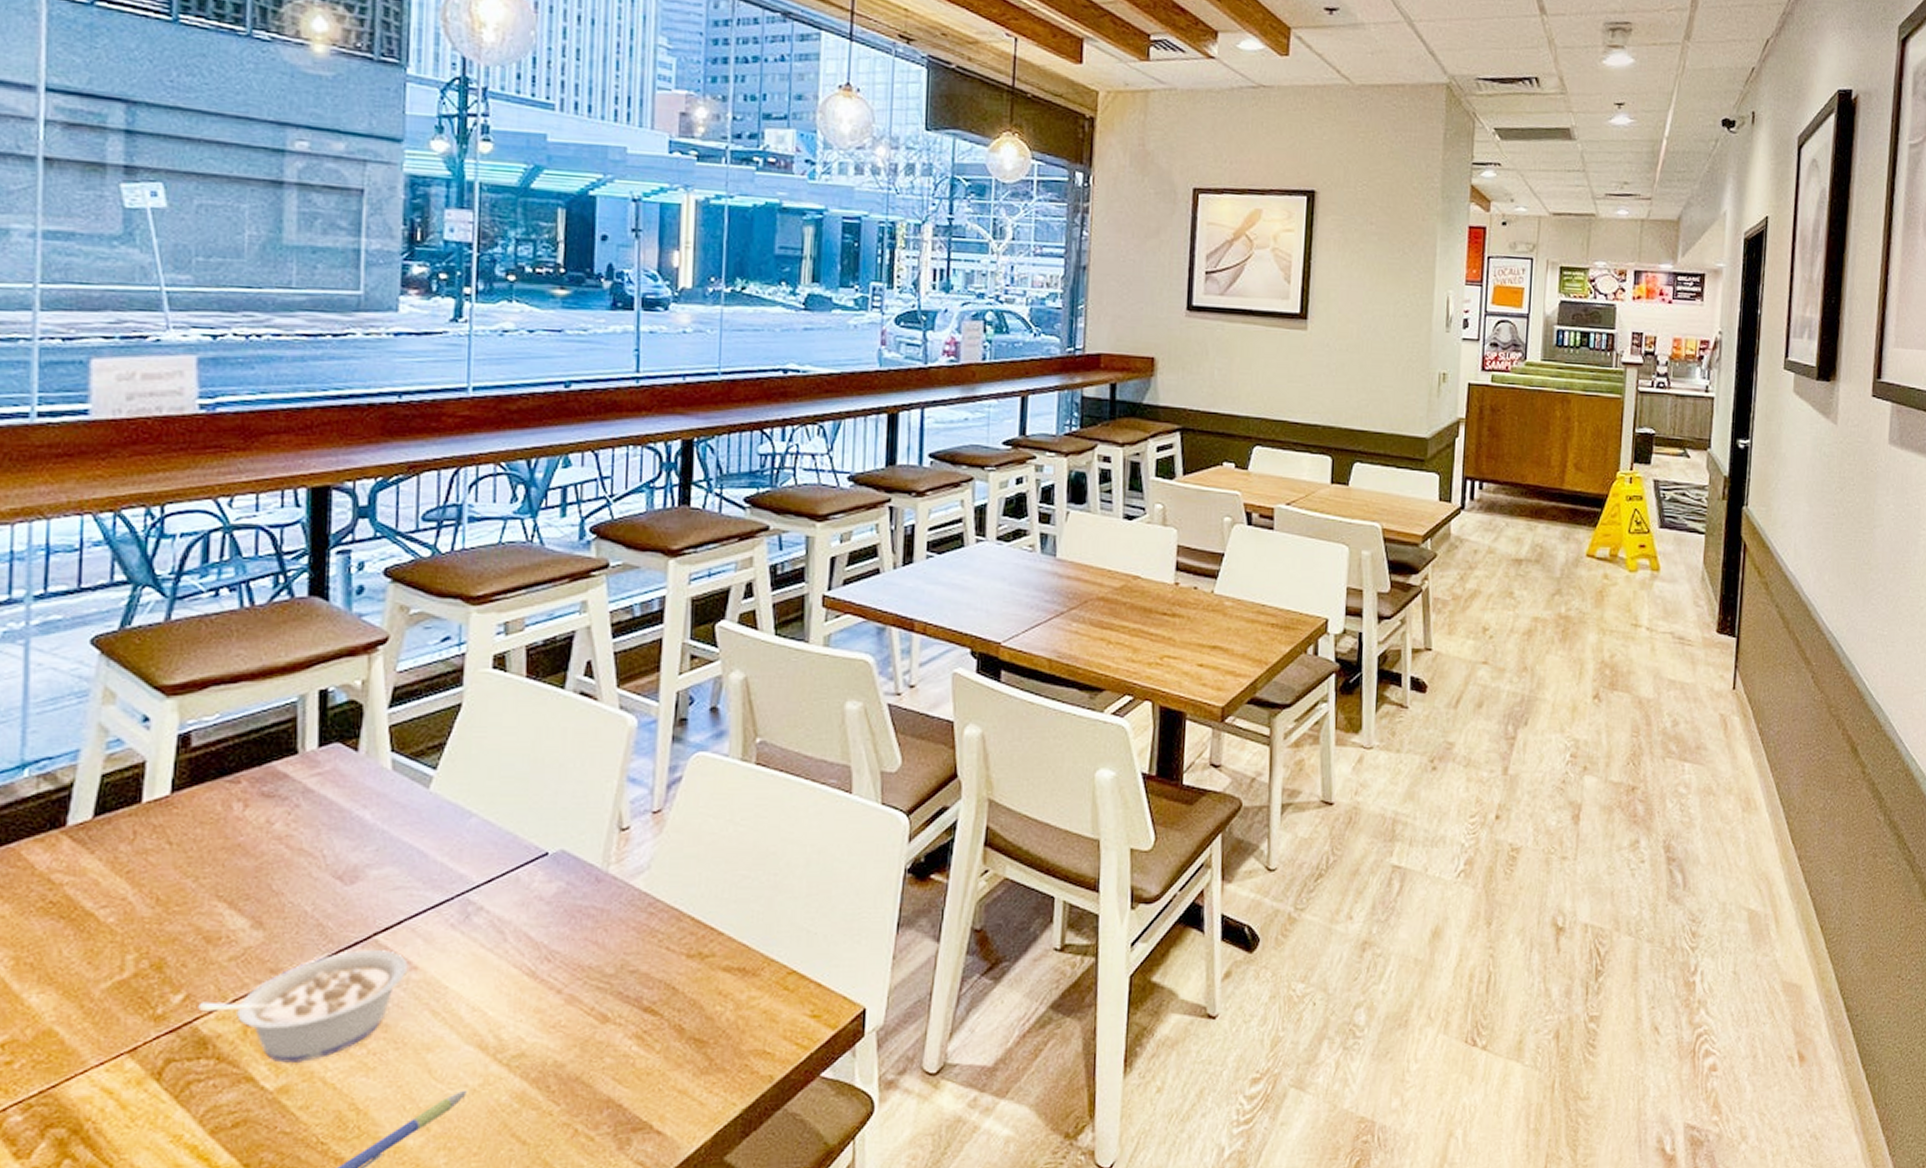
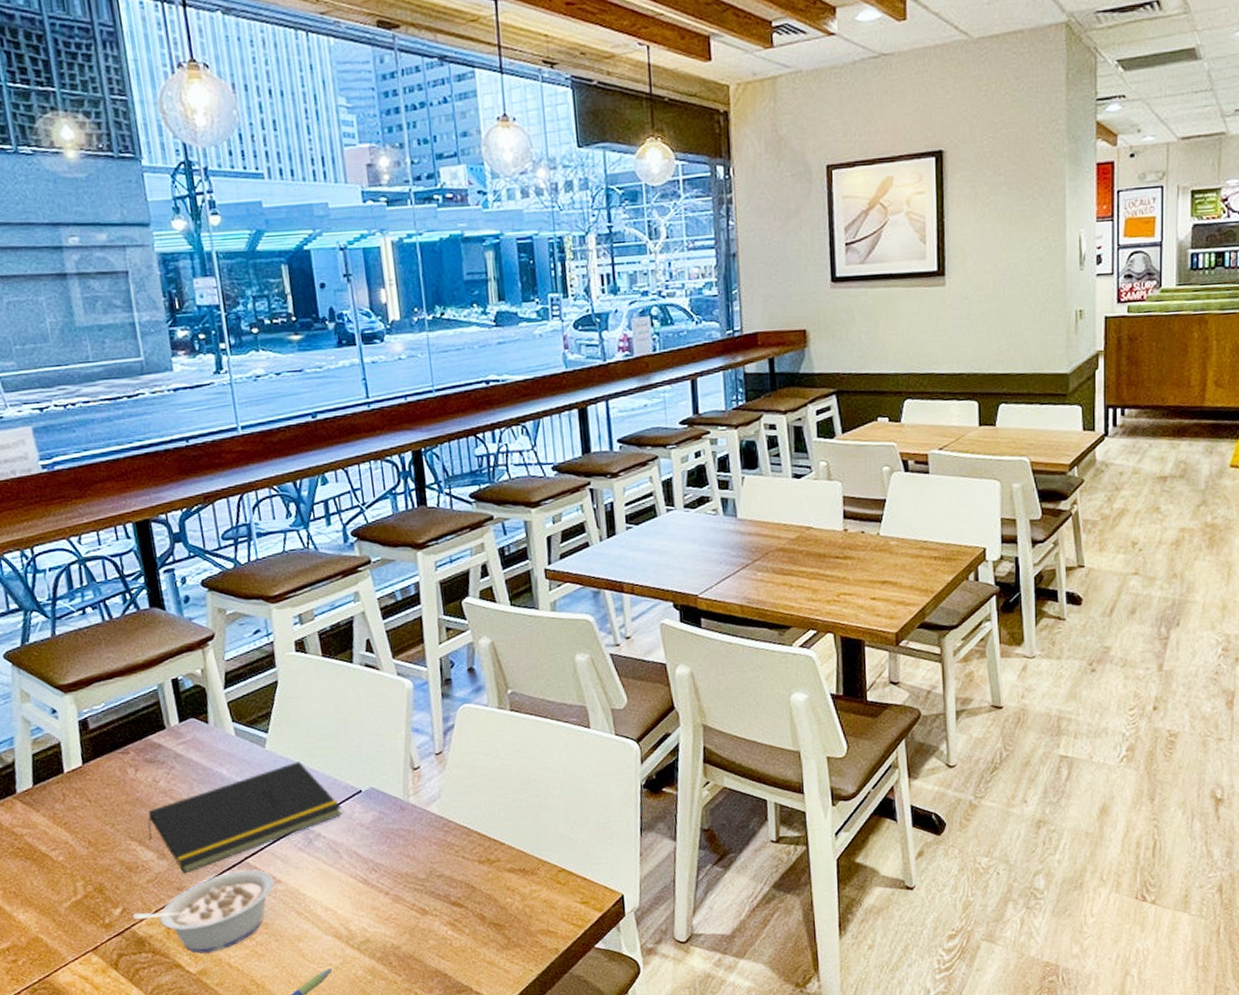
notepad: none [243,809,519,951] -> present [148,761,342,874]

